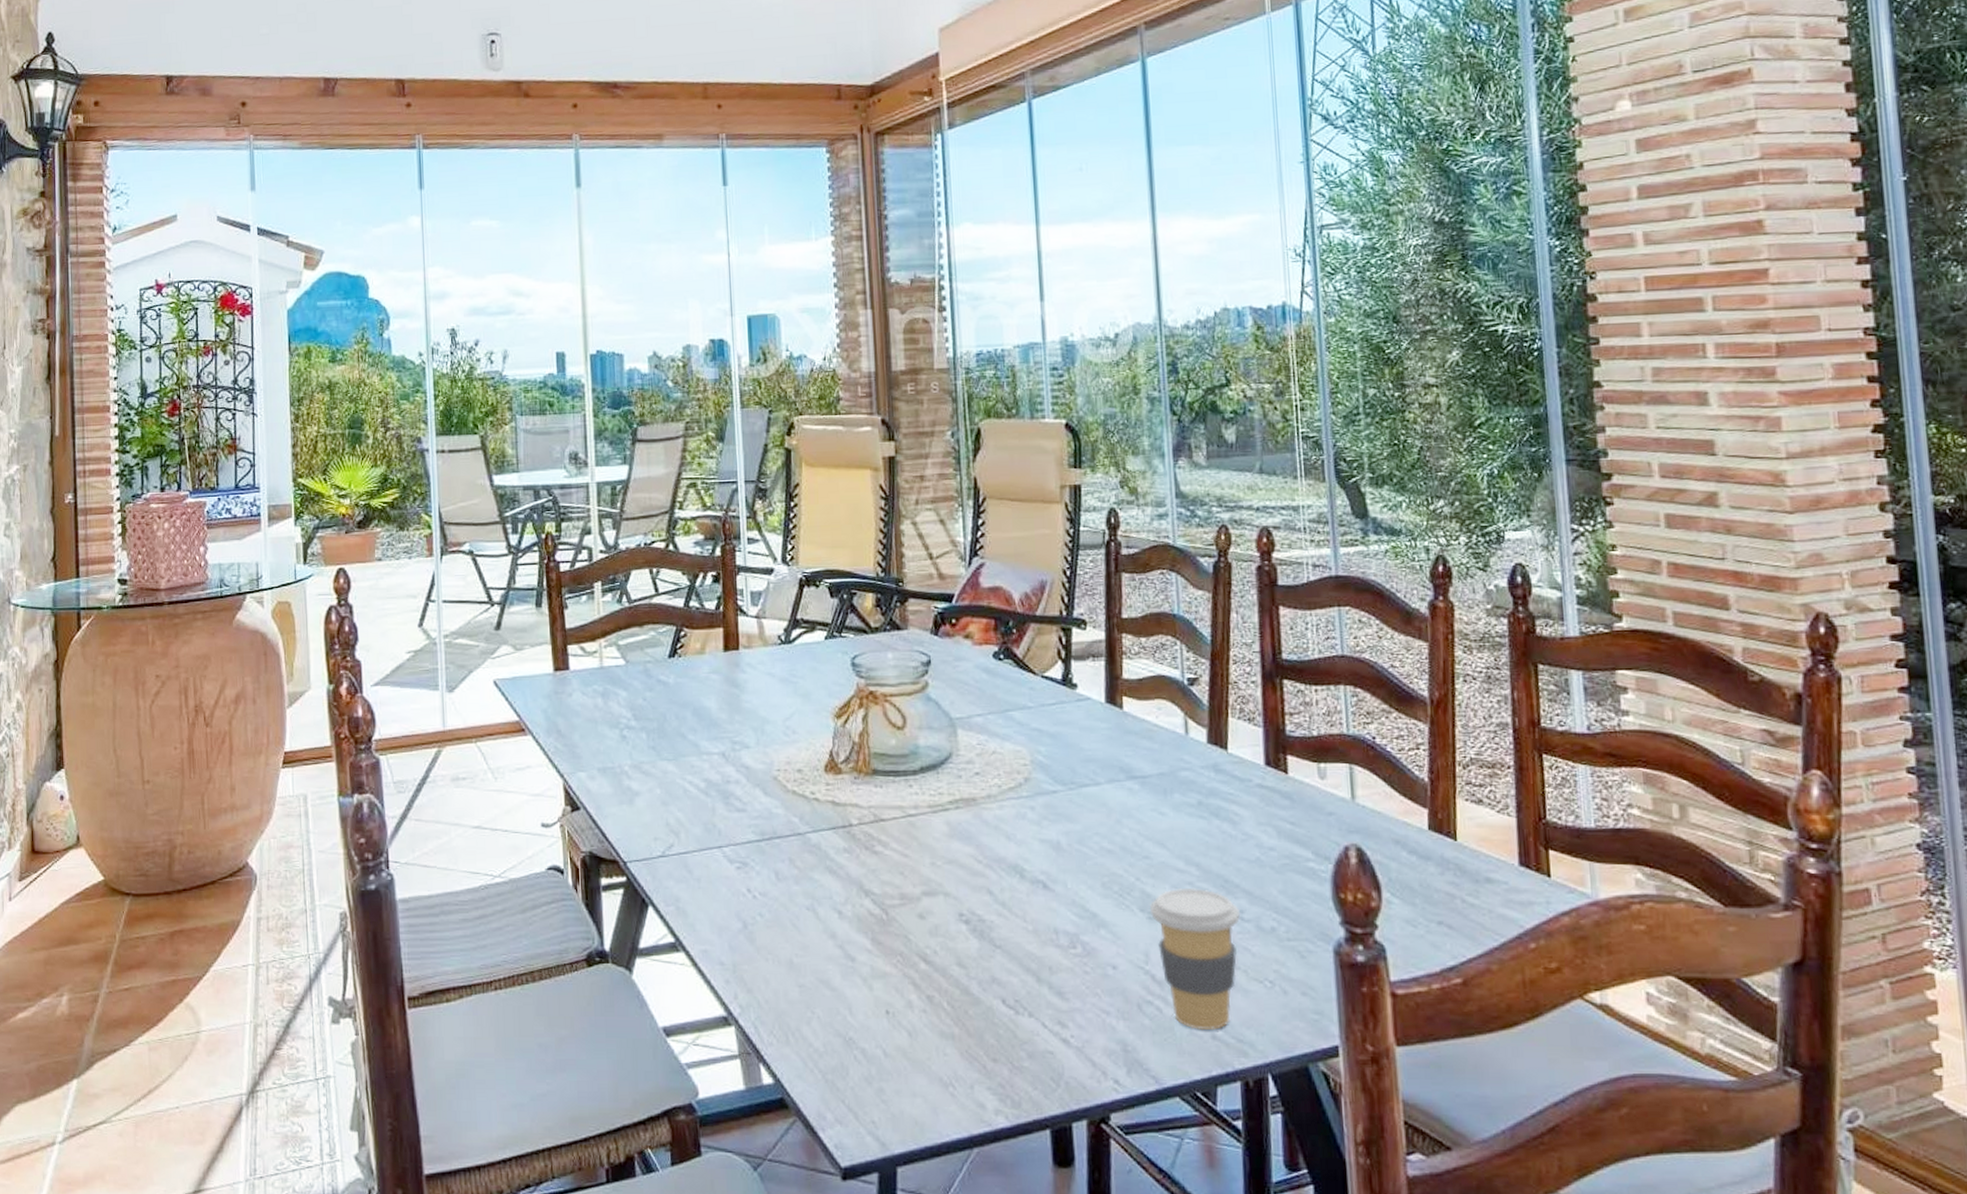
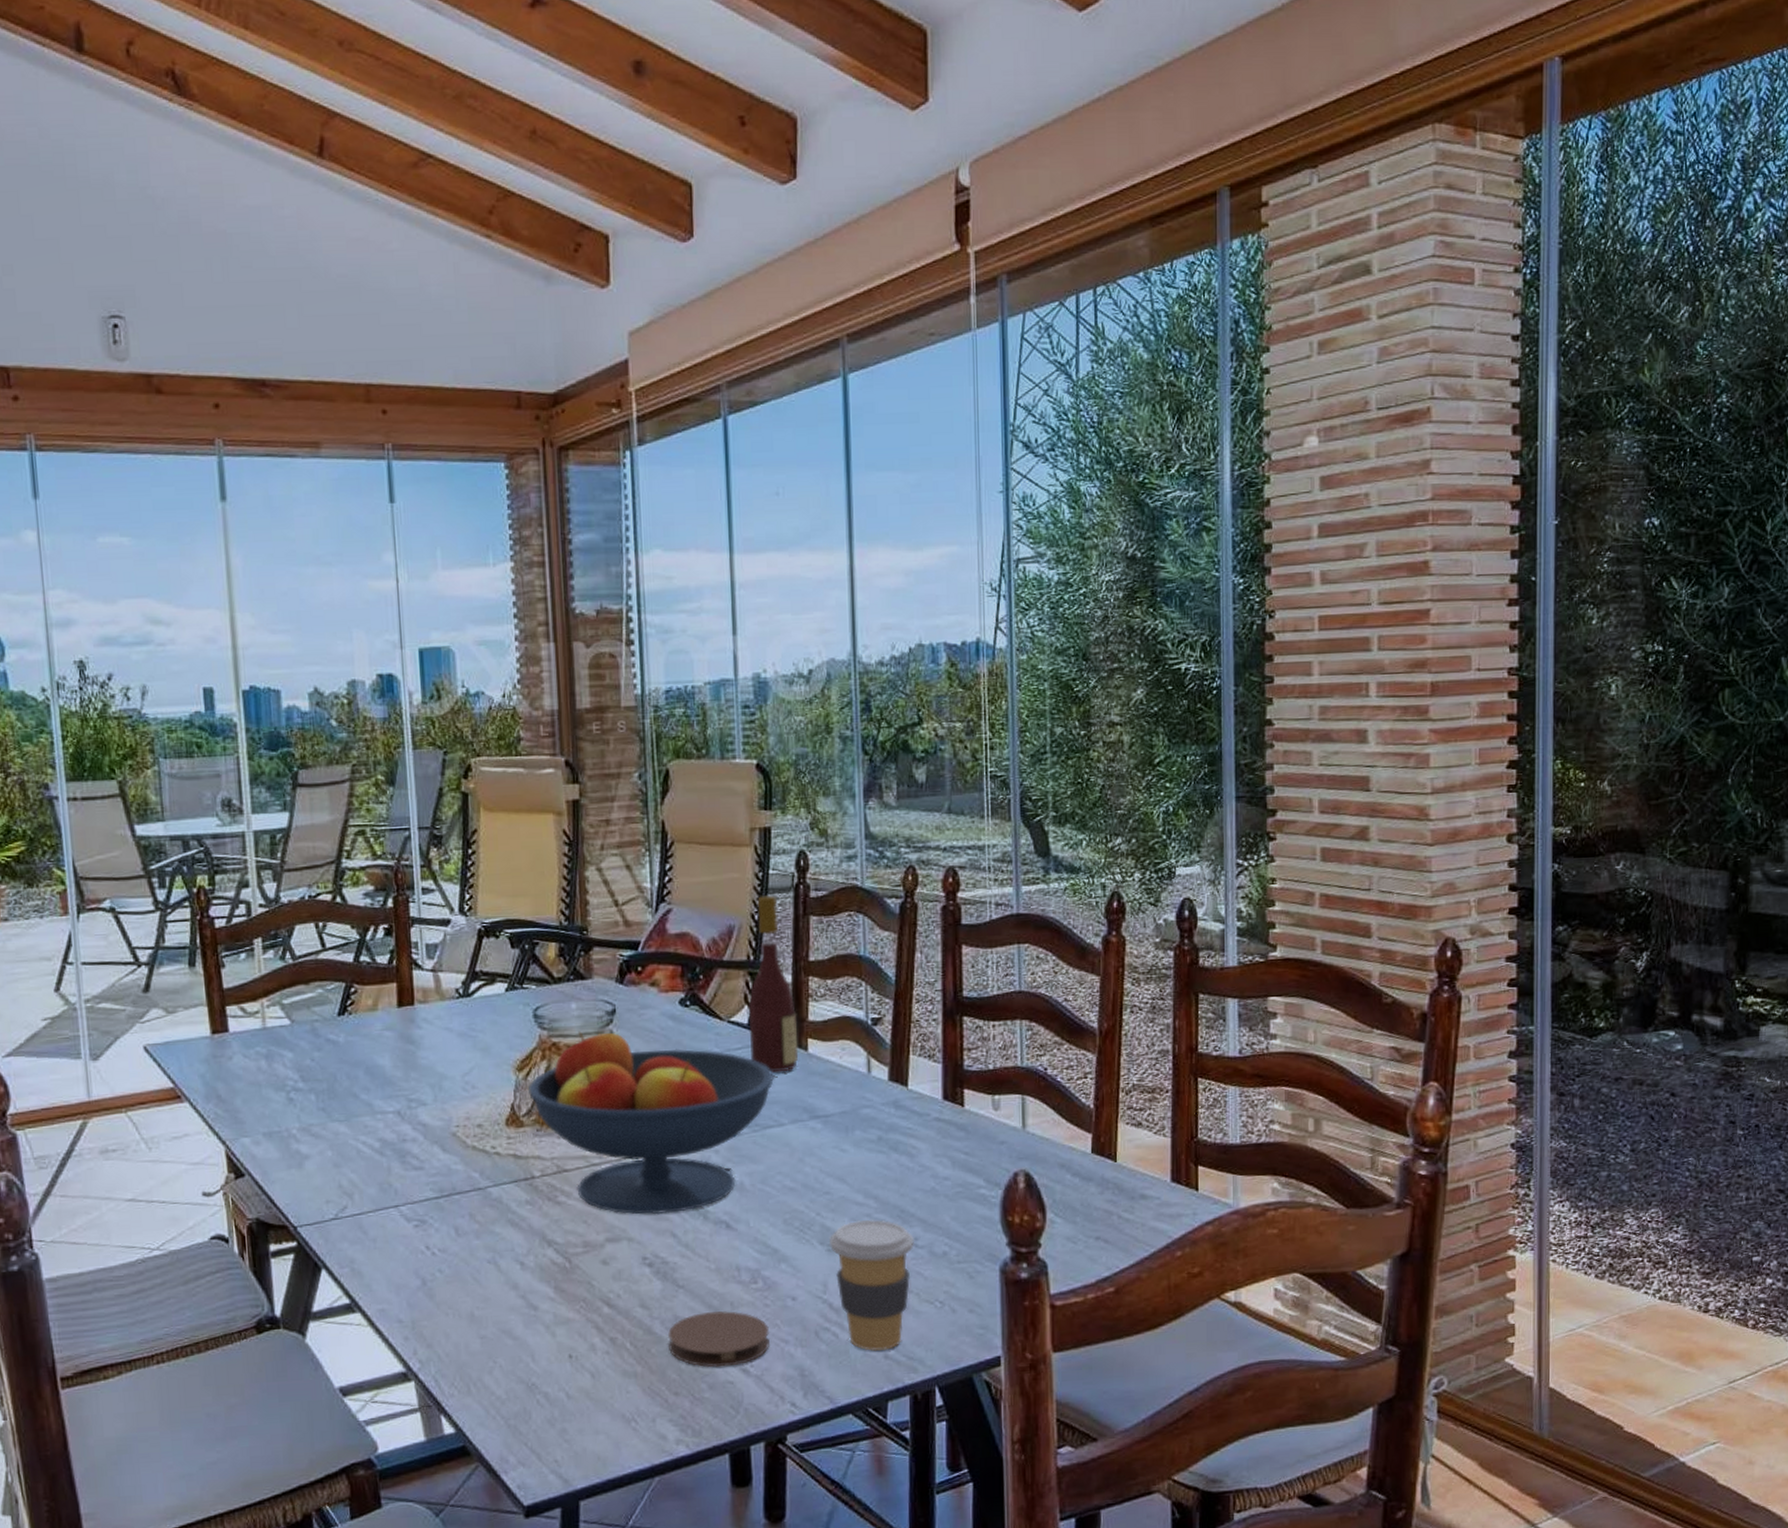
fruit bowl: none [845,681,1090,870] -> present [527,1031,775,1215]
coaster: none [985,976,1090,1035] -> present [668,1311,769,1368]
wine bottle: none [1061,552,1114,730] -> present [748,895,799,1073]

